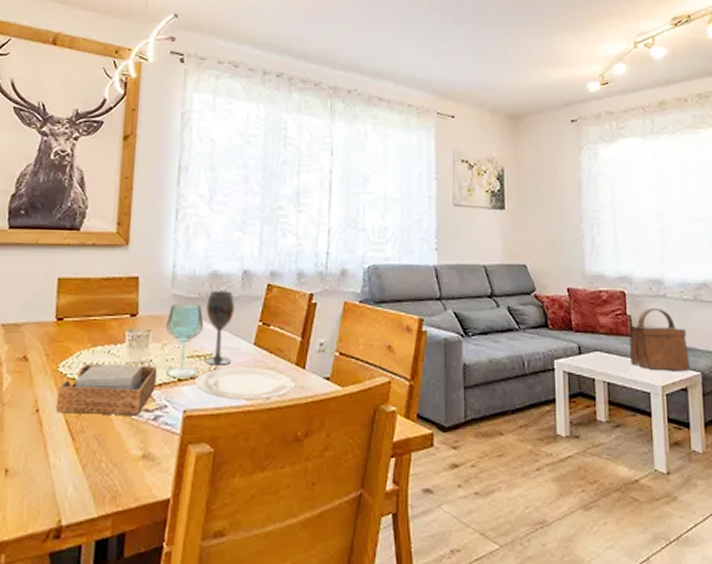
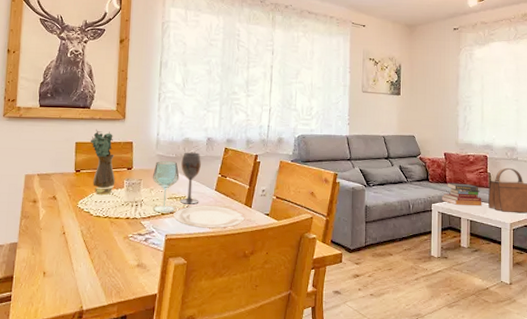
napkin holder: present [55,363,158,416] -> none [76,202,147,238]
vase: none [79,259,113,354] -> present [91,129,115,196]
books: none [567,329,622,361] -> present [442,183,482,206]

